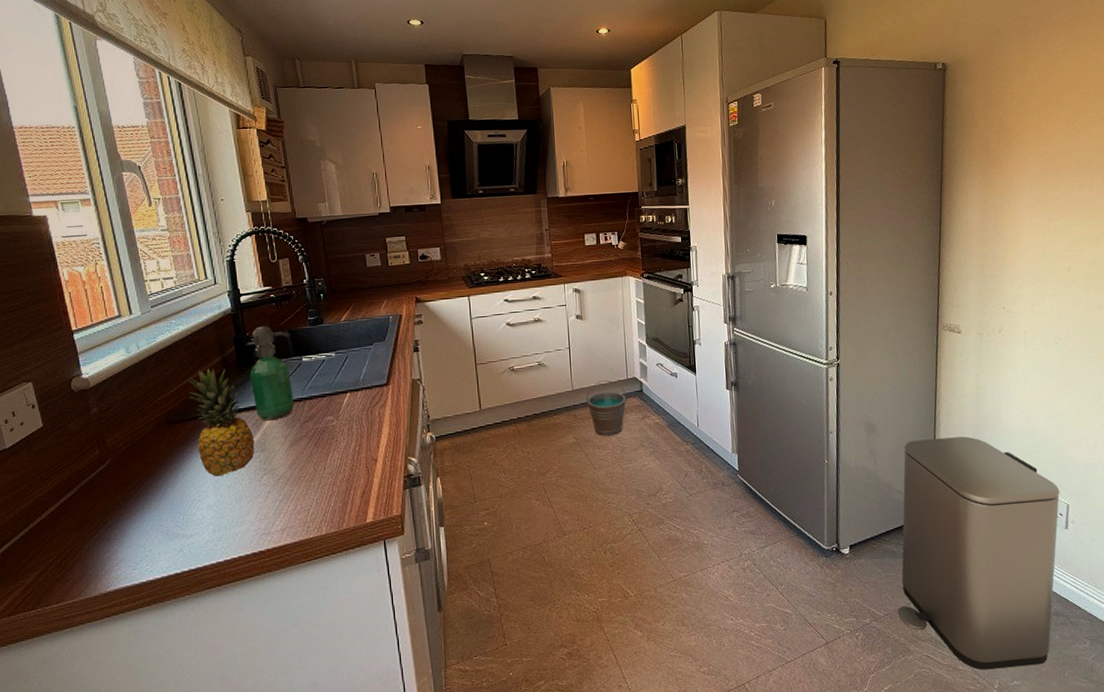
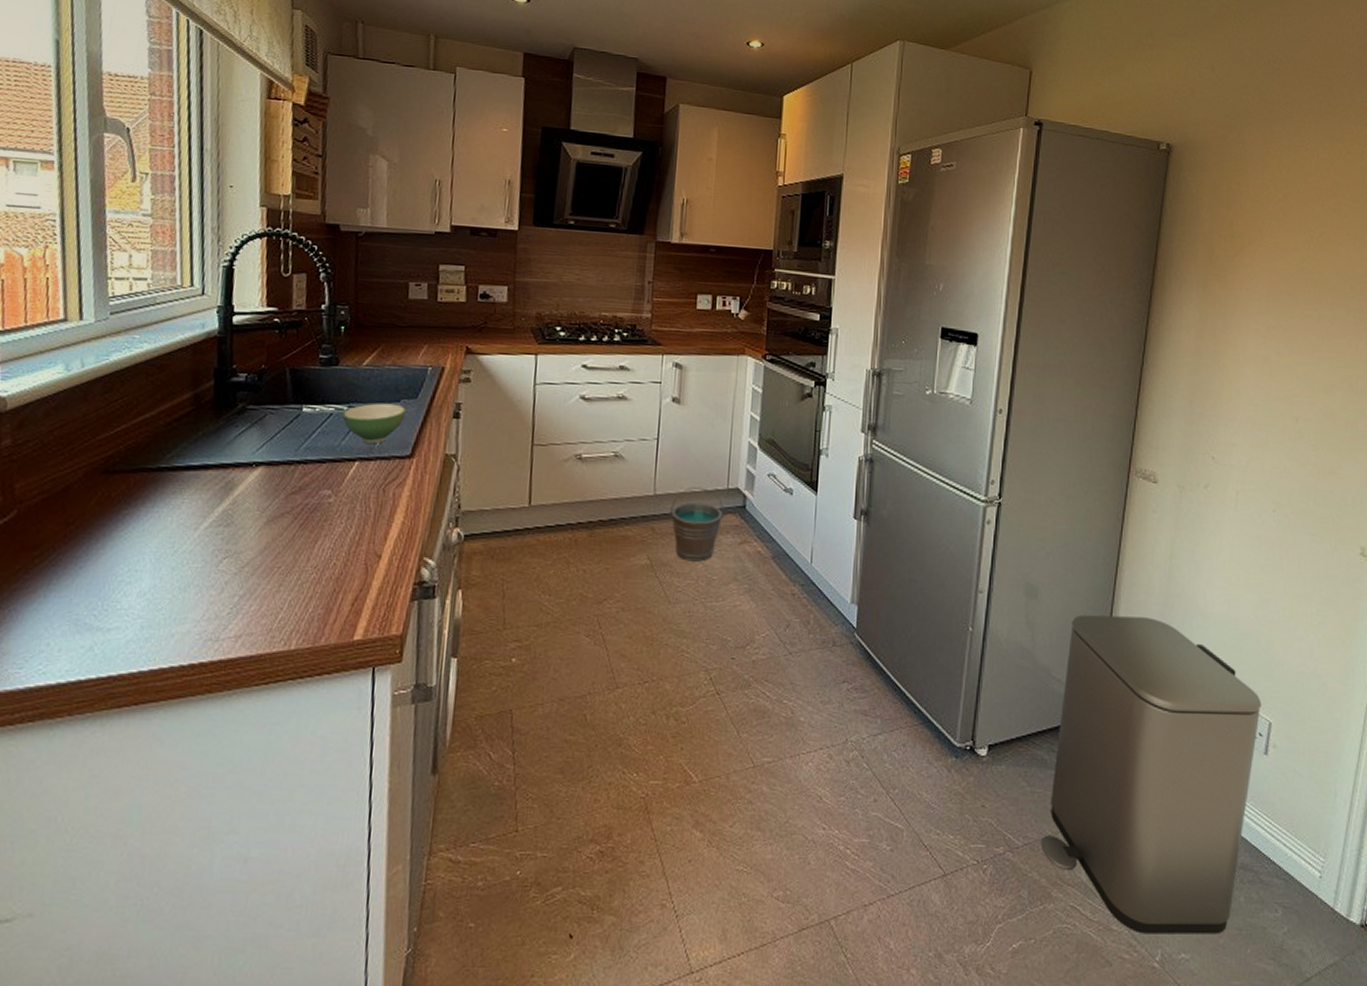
fruit: present [188,369,255,477] -> none [139,405,220,553]
soap dispenser: present [249,326,295,421] -> none [227,358,292,486]
bowl: none [332,346,378,379] -> present [342,403,406,445]

